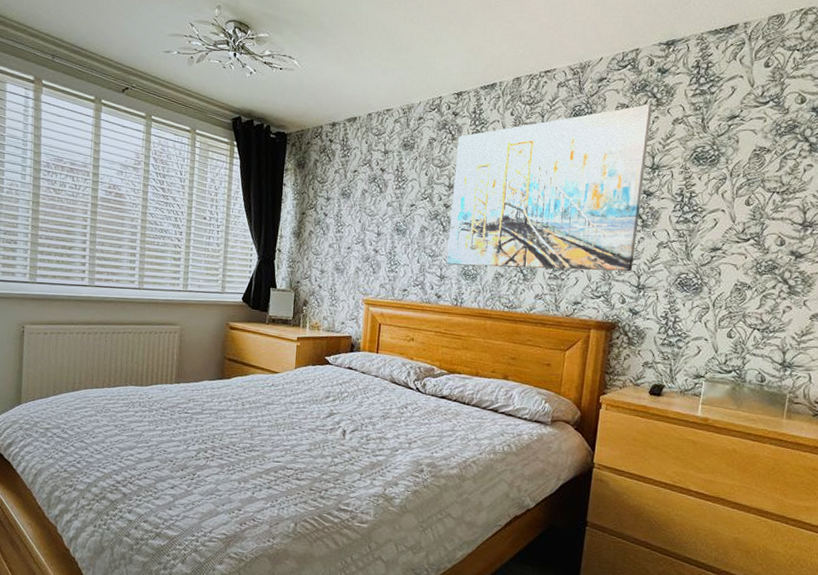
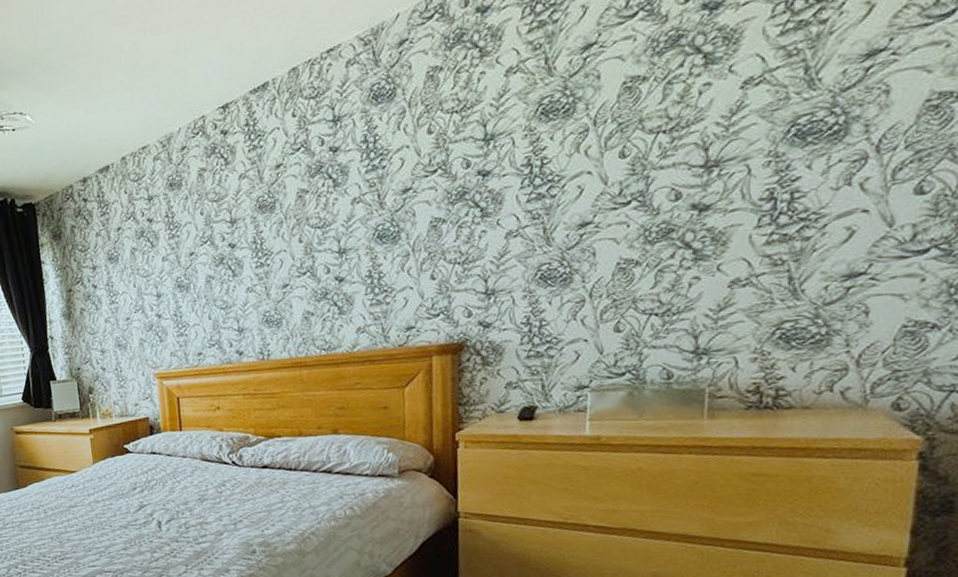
wall art: present [447,104,652,272] -> none [232,57,476,314]

